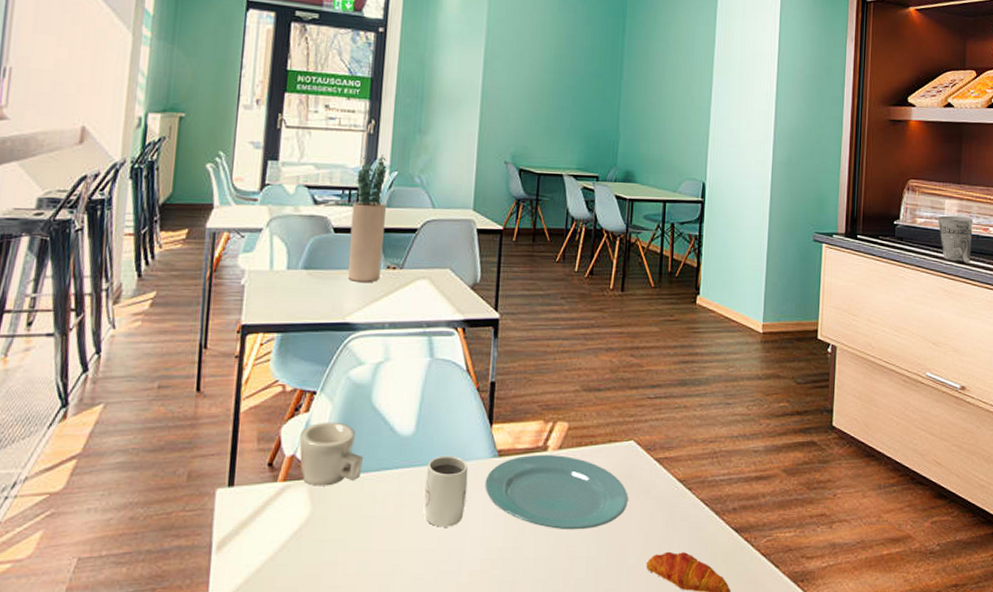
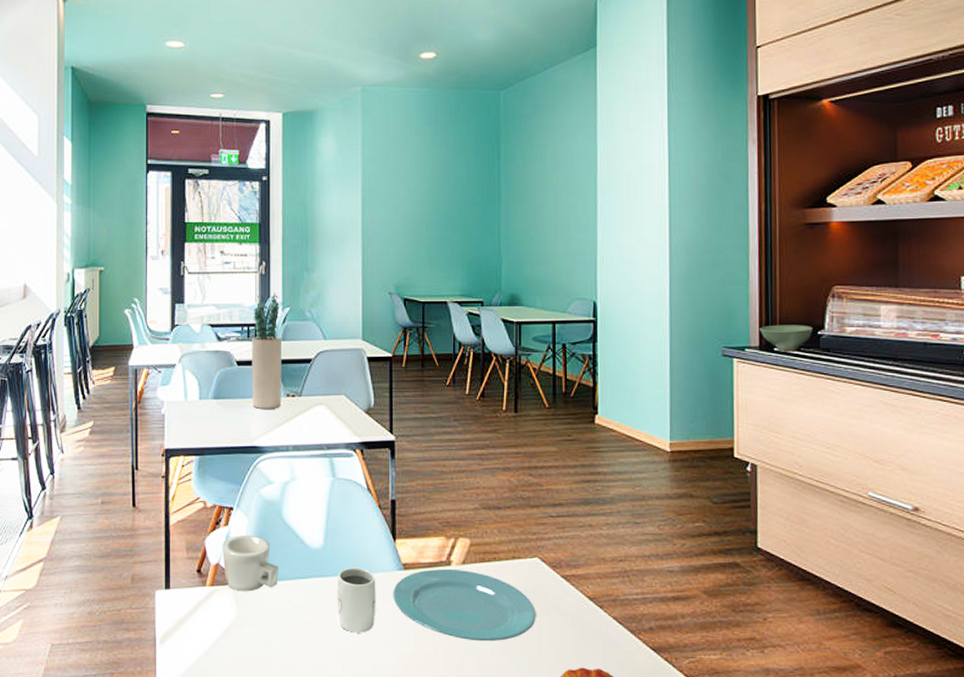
bowl: none [846,213,890,239] -> present [759,325,813,351]
cup: present [937,215,973,262] -> none [872,322,918,372]

